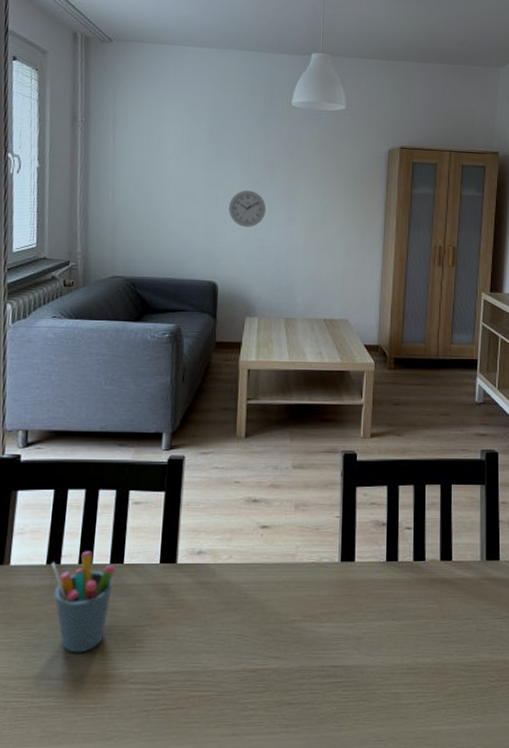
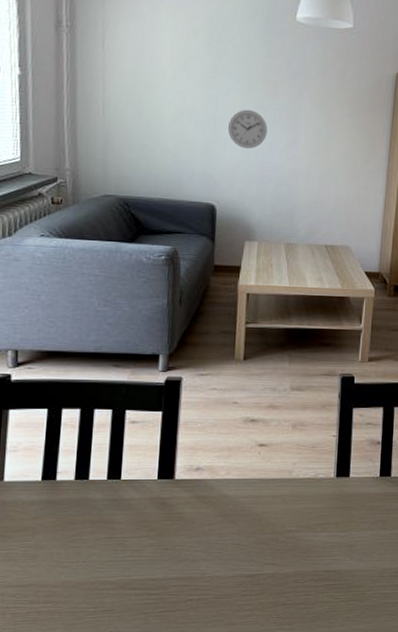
pen holder: present [51,551,116,653] -> none [47,468,113,563]

